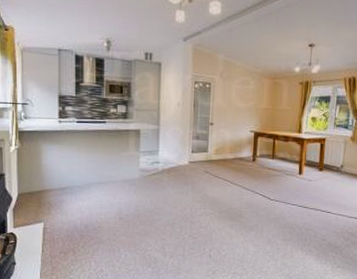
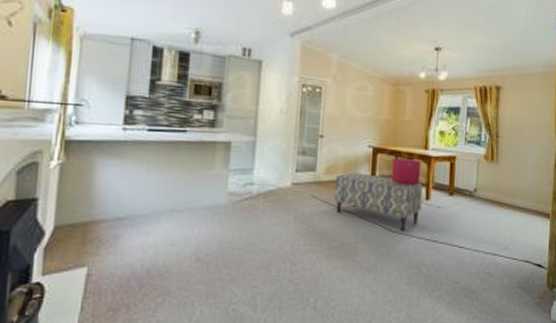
bench: none [223,152,296,200] -> present [334,172,423,232]
storage bin: none [270,141,295,163] -> present [391,158,421,185]

